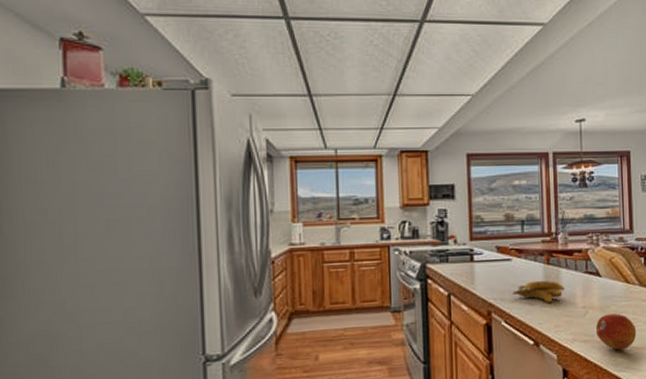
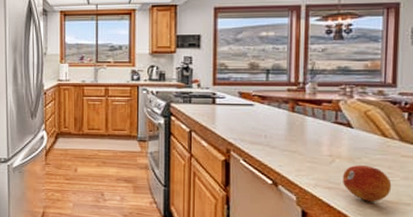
banana: present [512,280,565,304] -> none [253,126,310,149]

